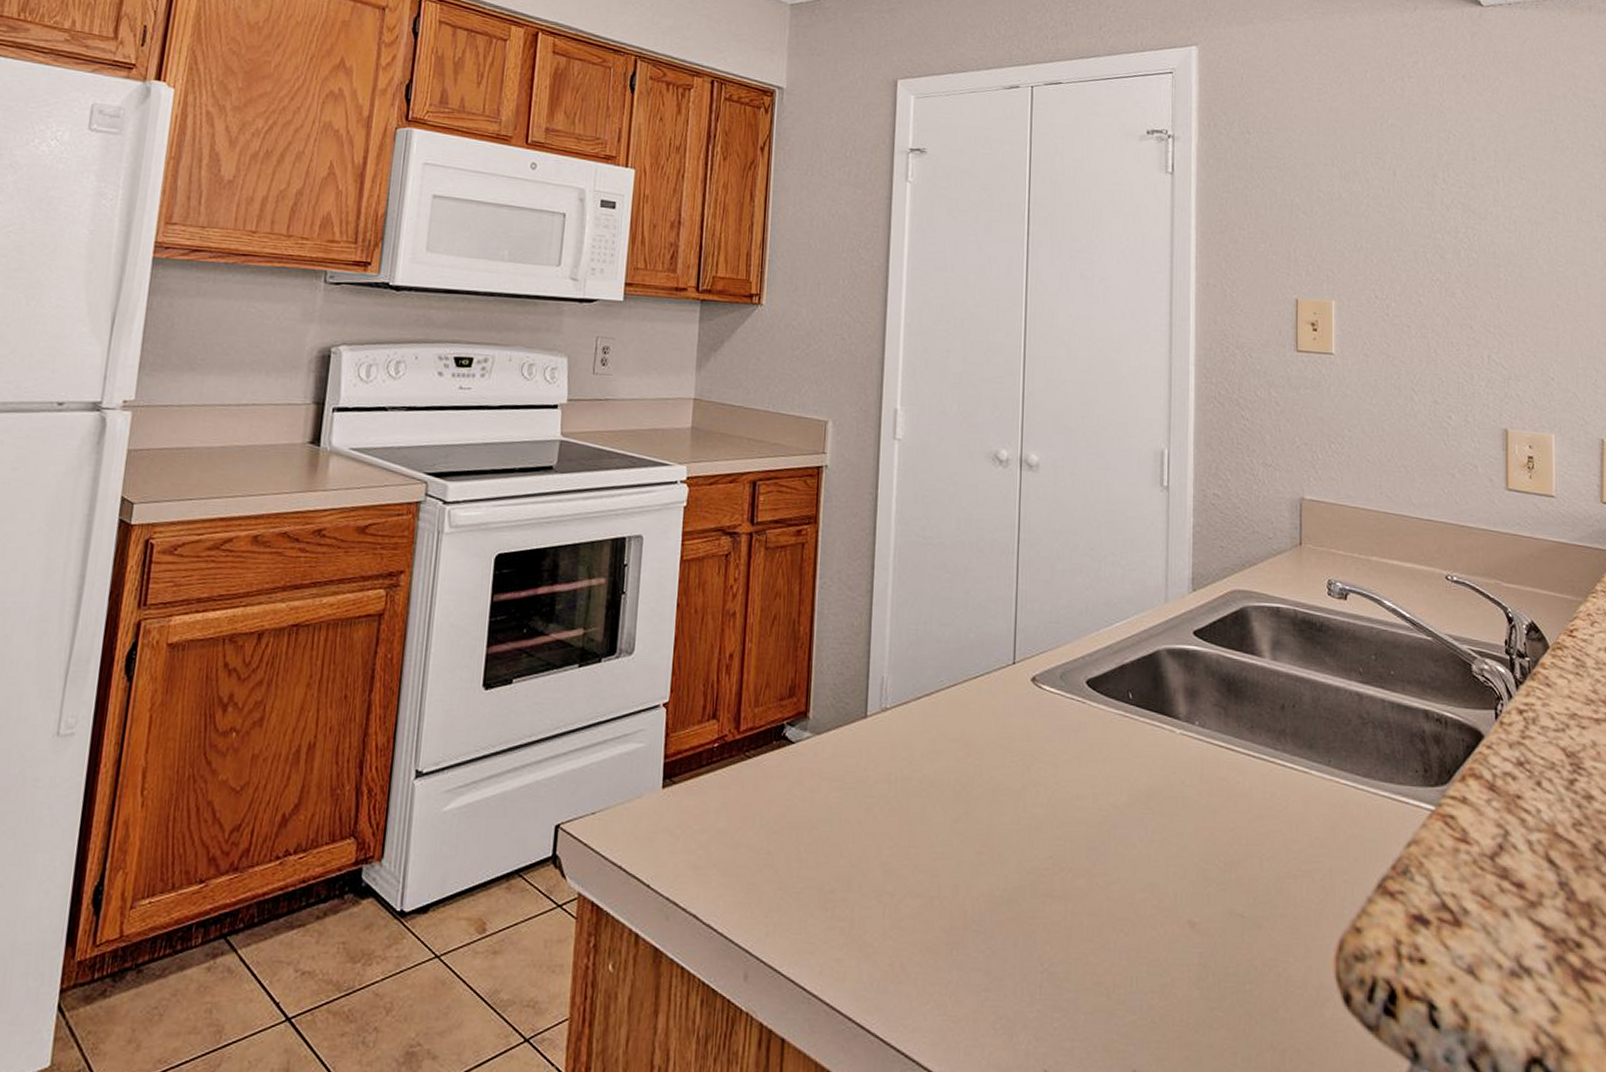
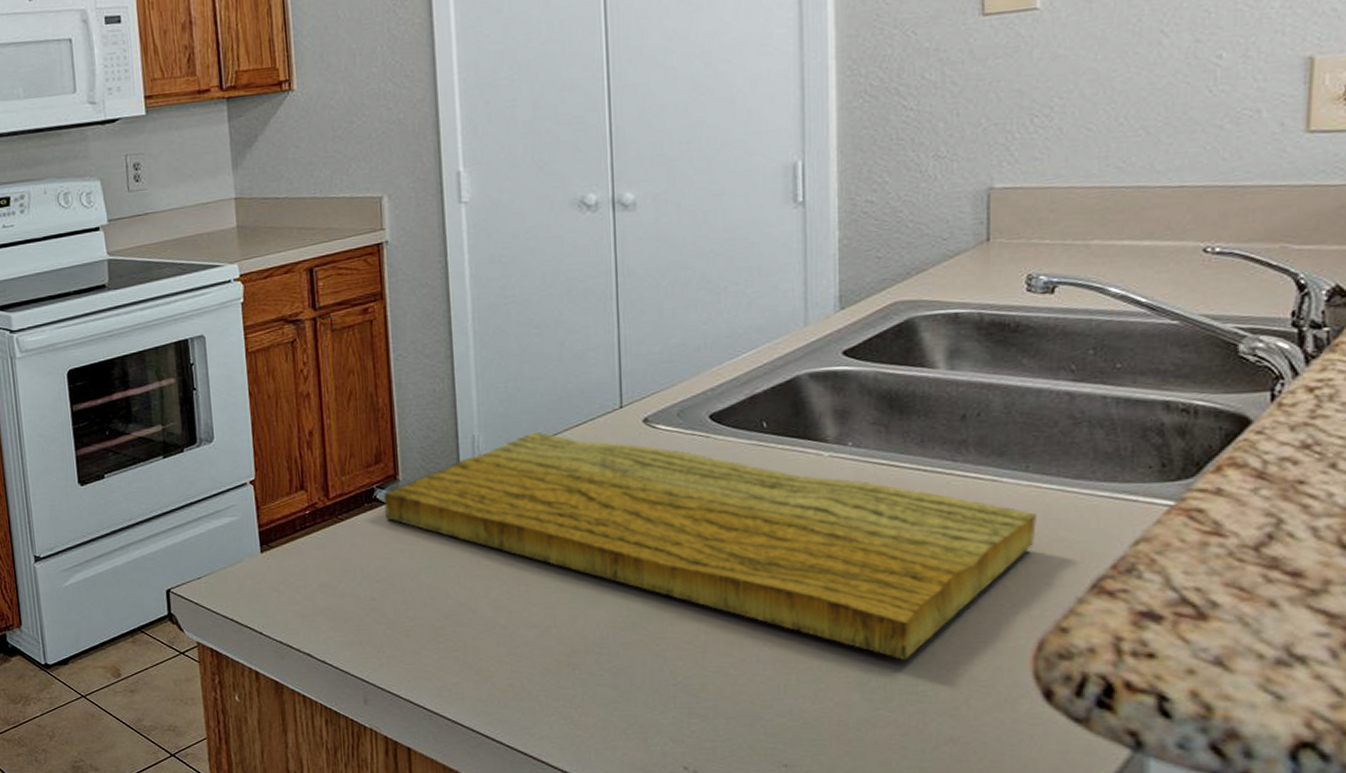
cutting board: none [791,679,1337,954] -> present [383,431,1036,660]

